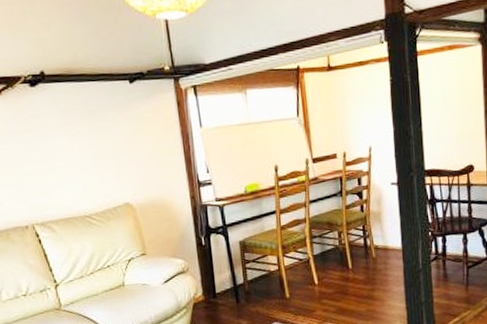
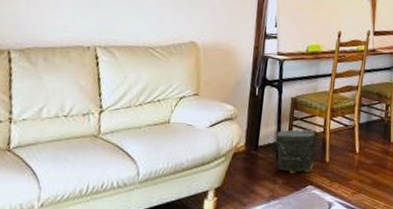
bag: none [231,269,275,314] -> present [275,129,317,173]

